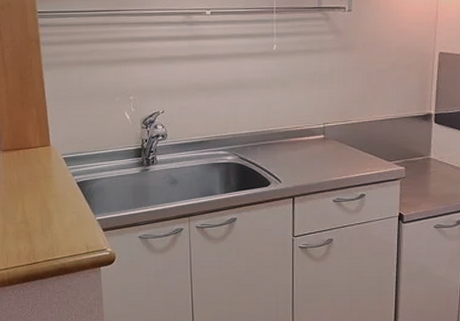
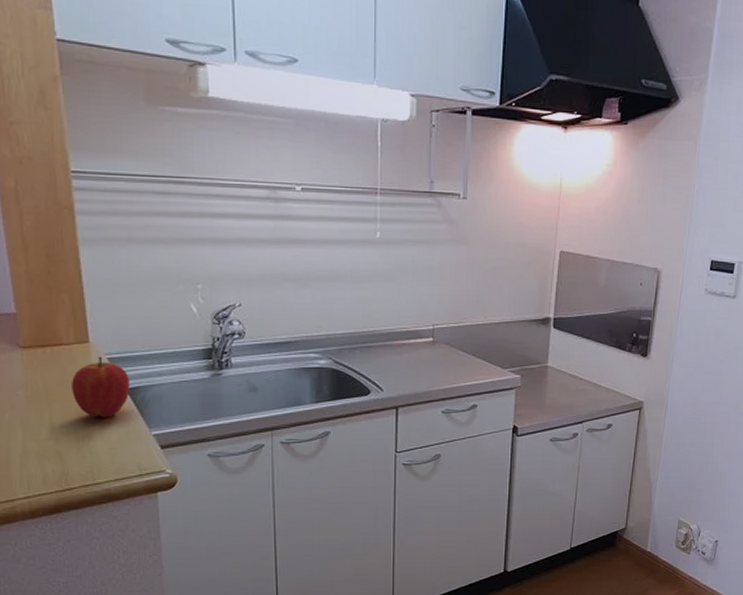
apple: none [38,156,80,206] -> present [72,356,130,418]

